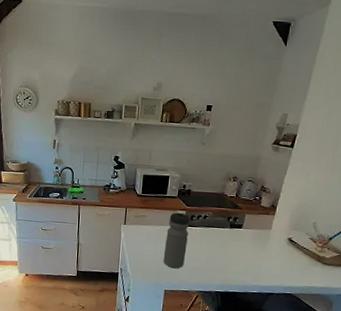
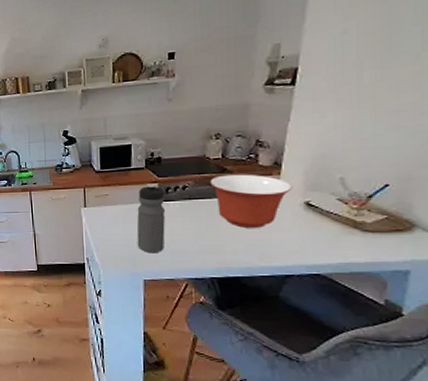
mixing bowl: none [224,210,282,255] -> present [209,174,293,228]

